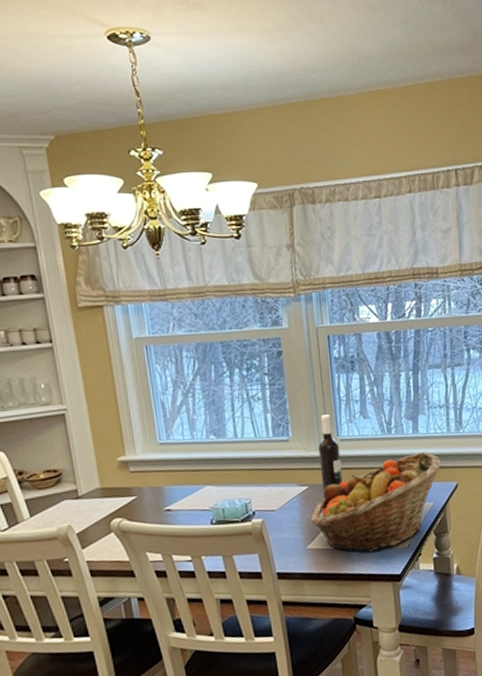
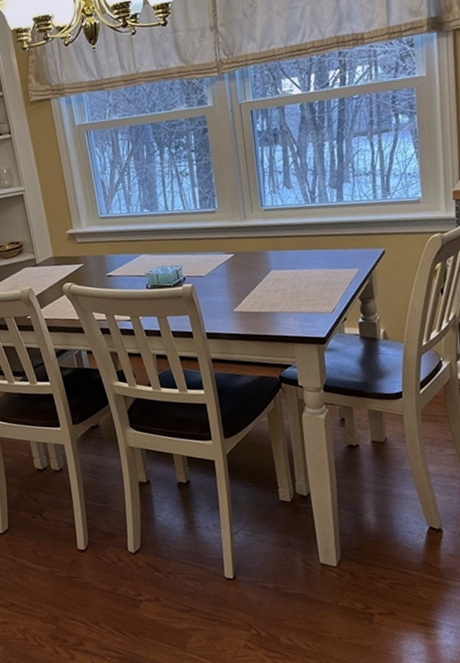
fruit basket: present [310,452,442,553] -> none [236,219,368,316]
wine bottle: present [318,415,343,498] -> none [243,186,267,265]

